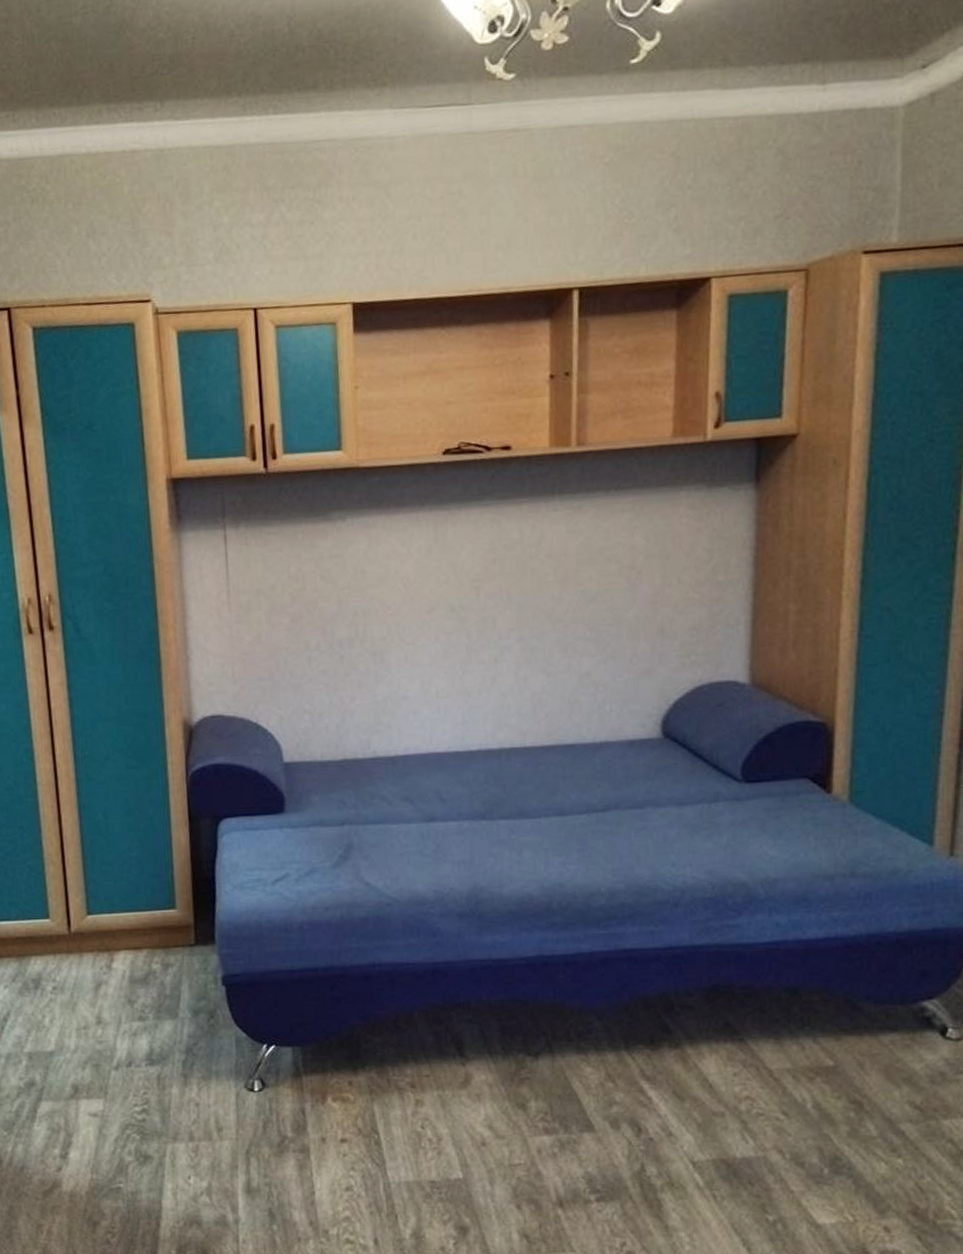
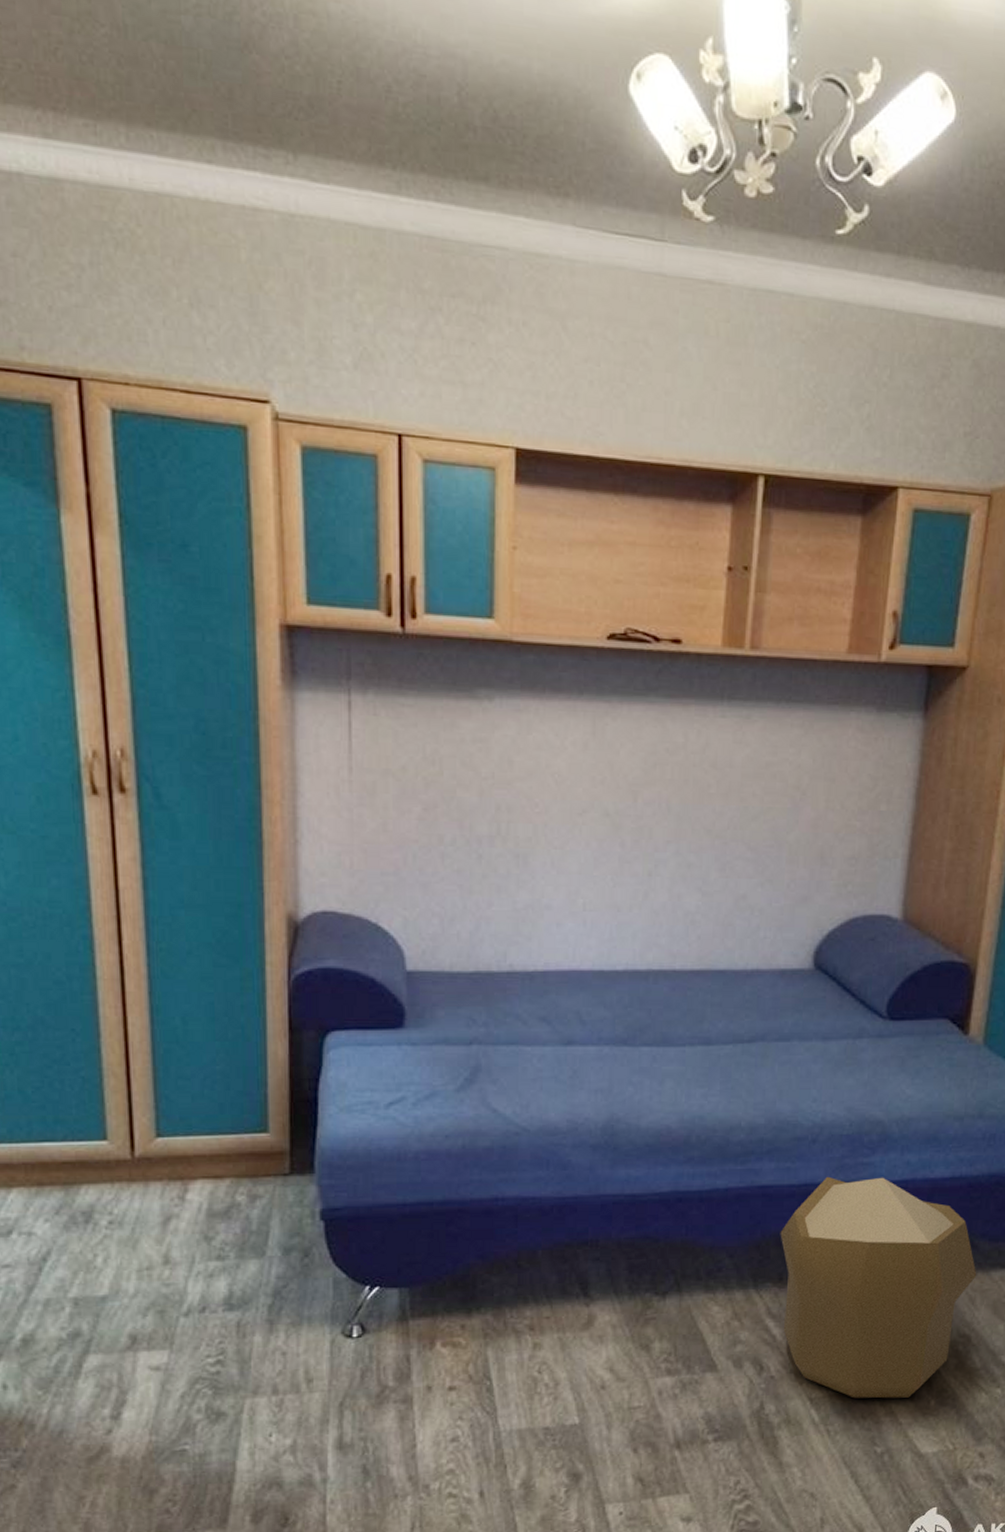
pouf: none [648,939,864,1165] -> present [780,1176,977,1399]

